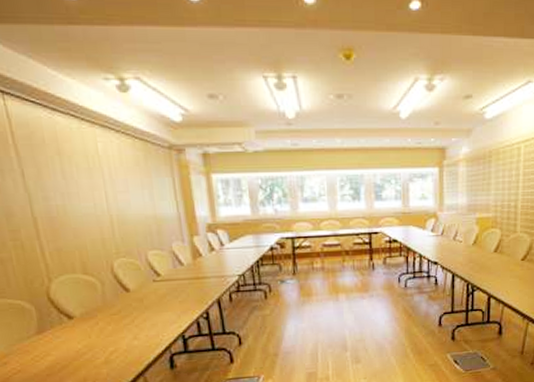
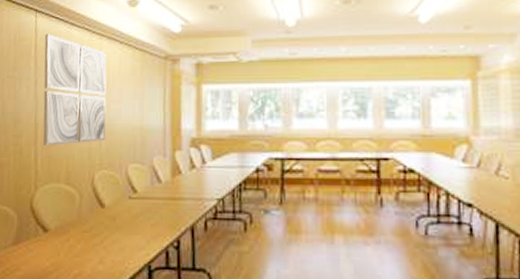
wall art: none [20,120,119,240] -> present [43,34,107,147]

